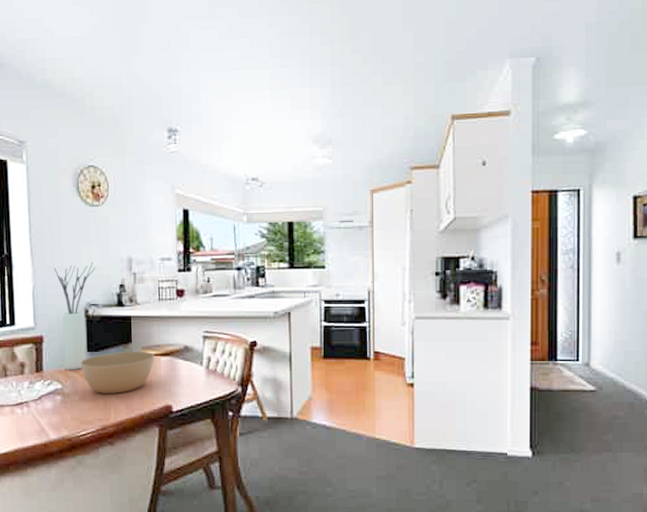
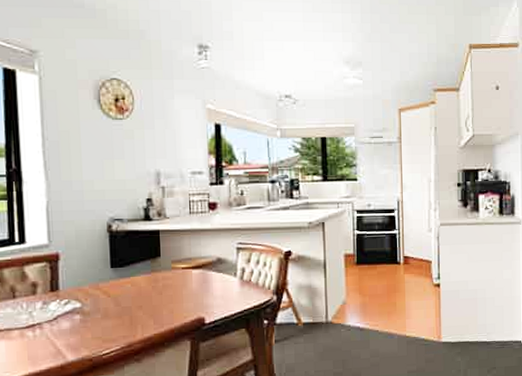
vase: present [53,262,95,371] -> none [71,176,119,289]
bowl: present [80,351,155,394] -> none [103,265,186,310]

